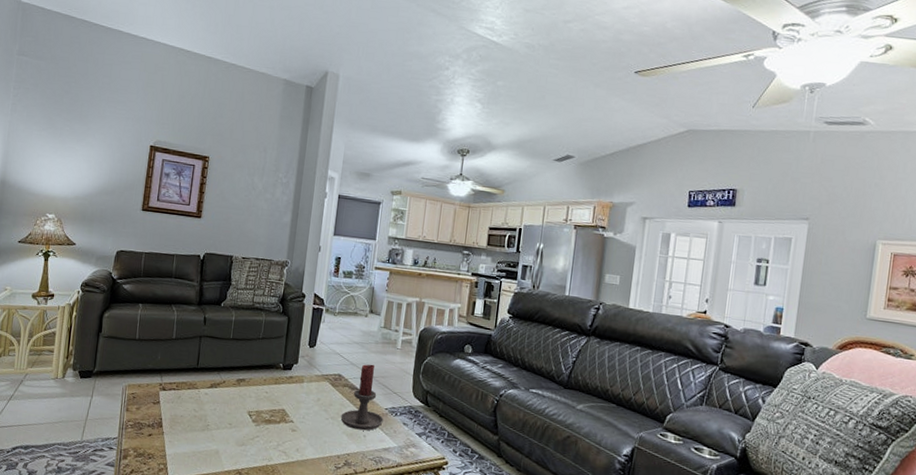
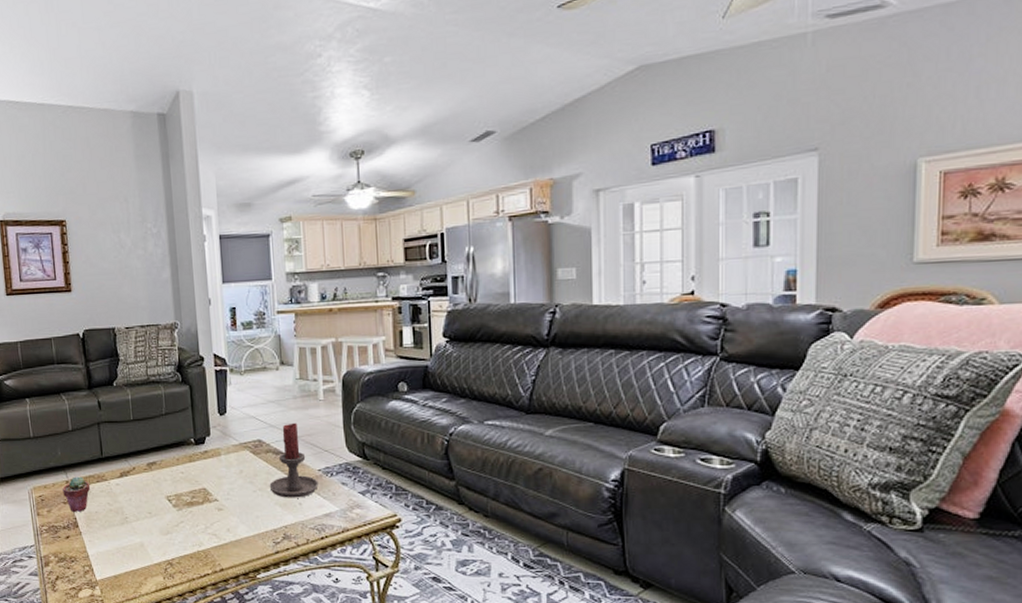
potted succulent: none [154,381,182,414] -> present [62,476,91,512]

